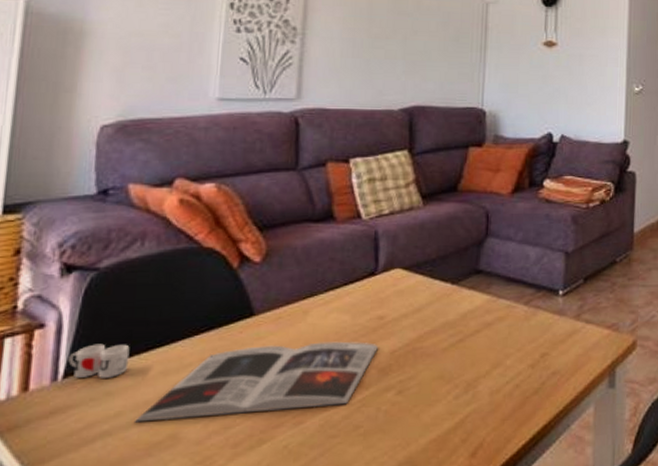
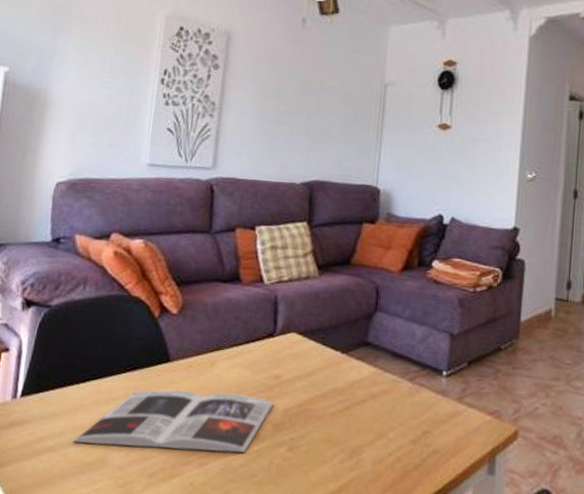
mug: present [68,343,130,378] -> none [25,370,72,401]

